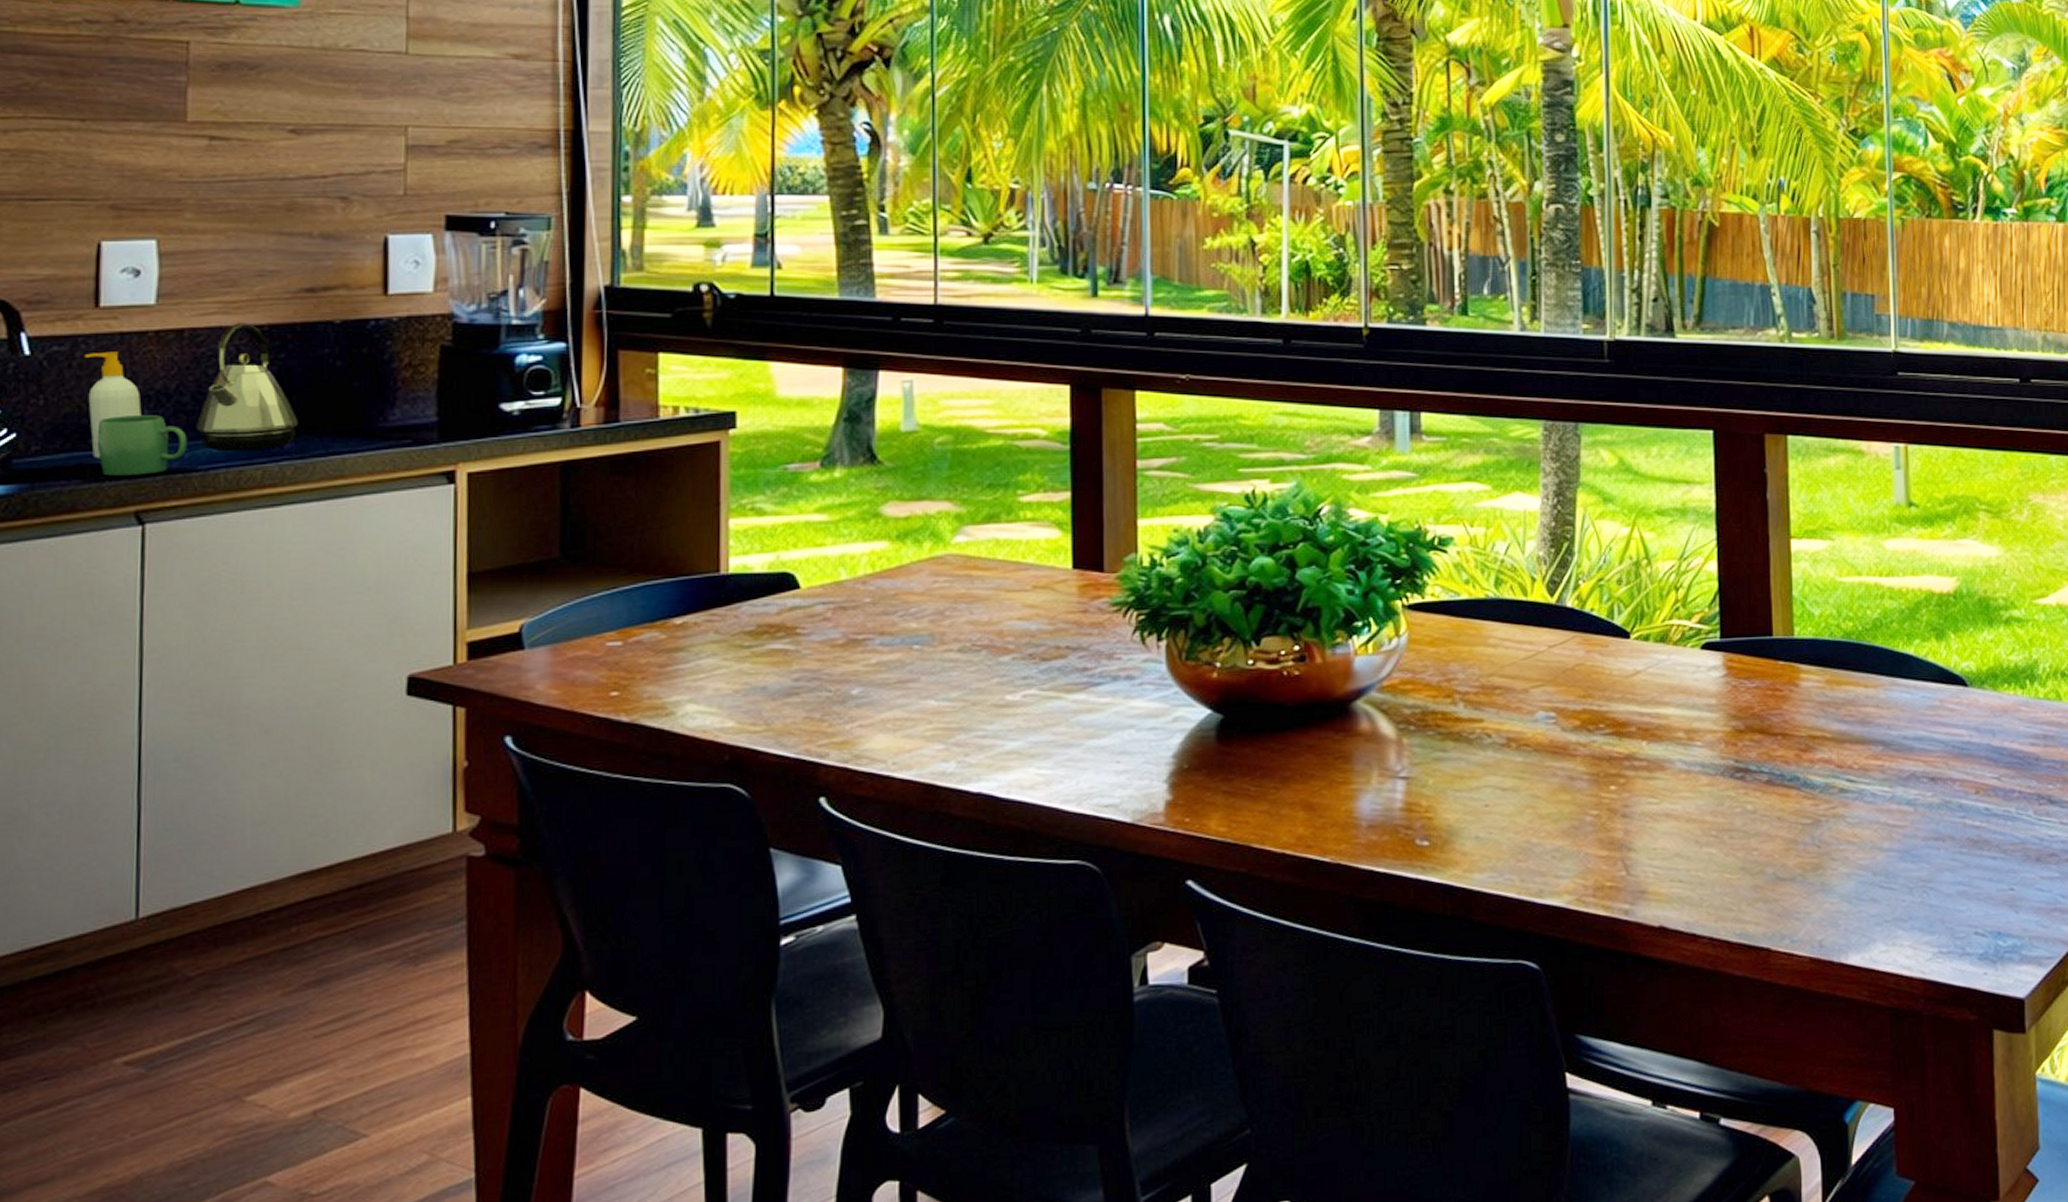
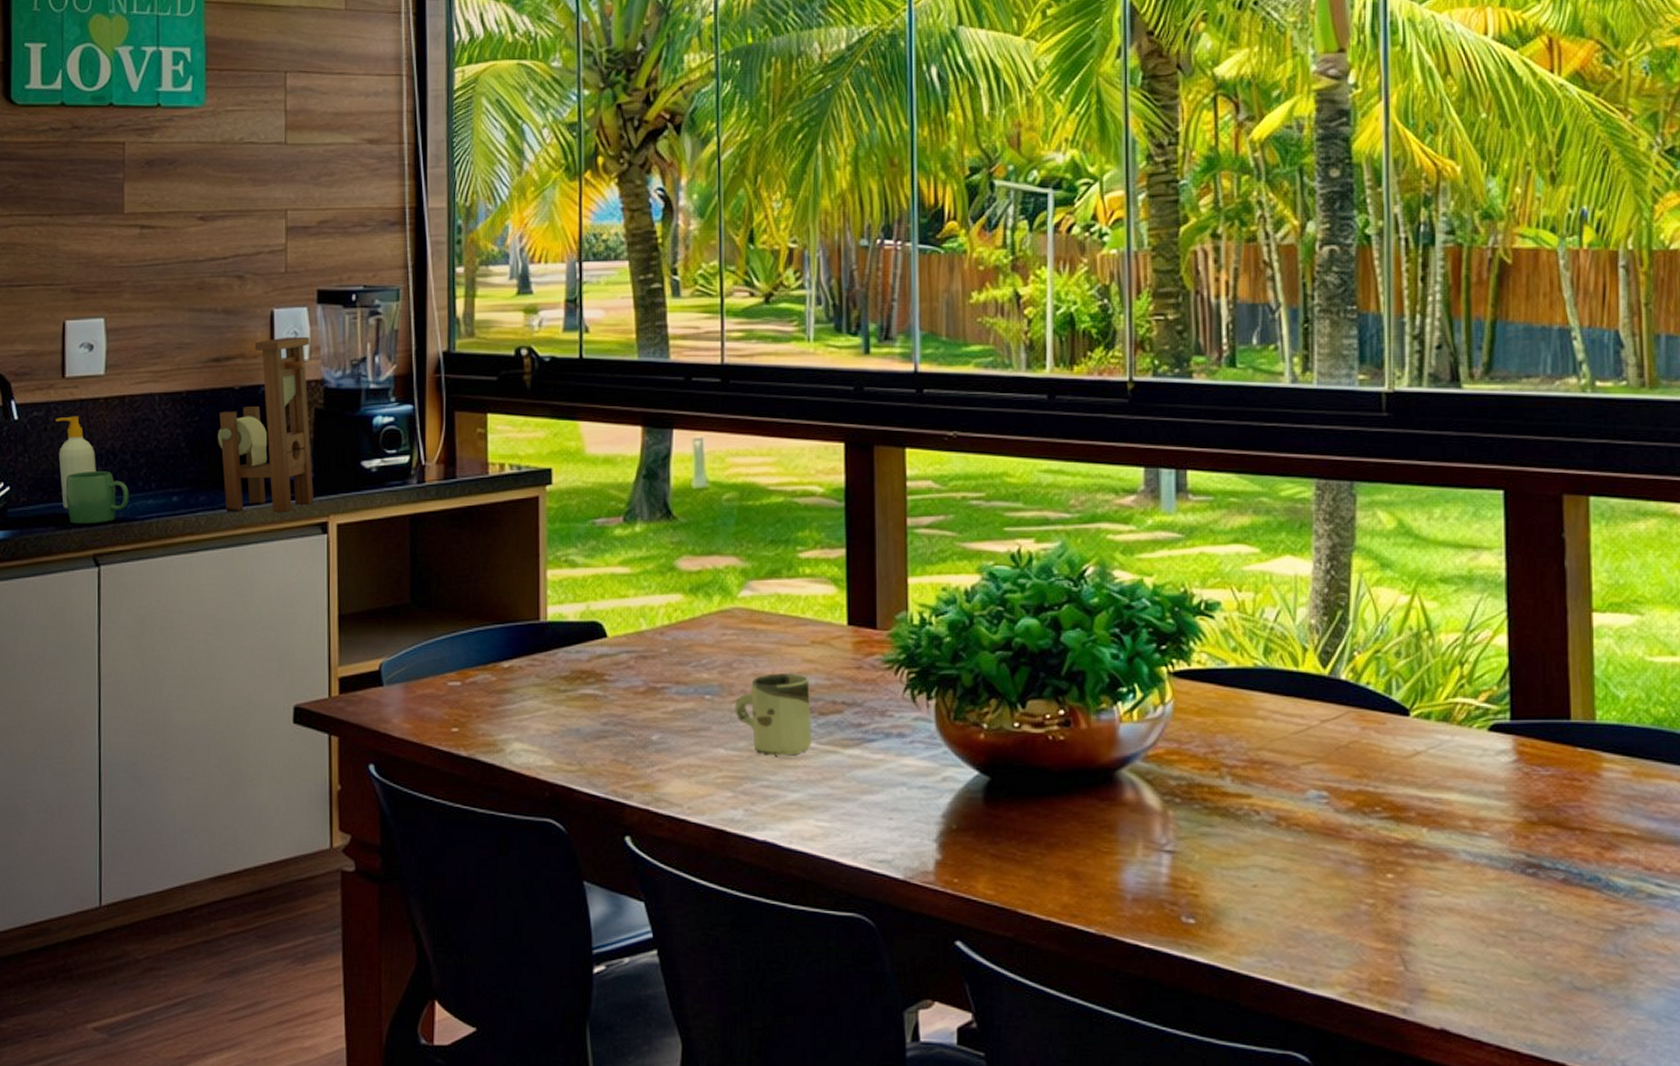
kettle: present [196,323,299,452] -> none [135,390,210,503]
paper towel holder: none [311,266,437,462] -> present [218,336,313,513]
cup: none [947,619,1032,705] -> present [735,673,811,756]

